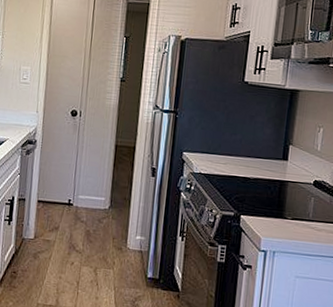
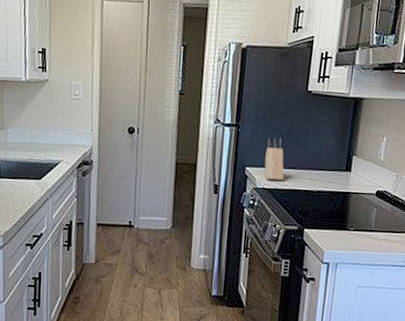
knife block: none [201,124,221,167] -> present [264,137,284,181]

